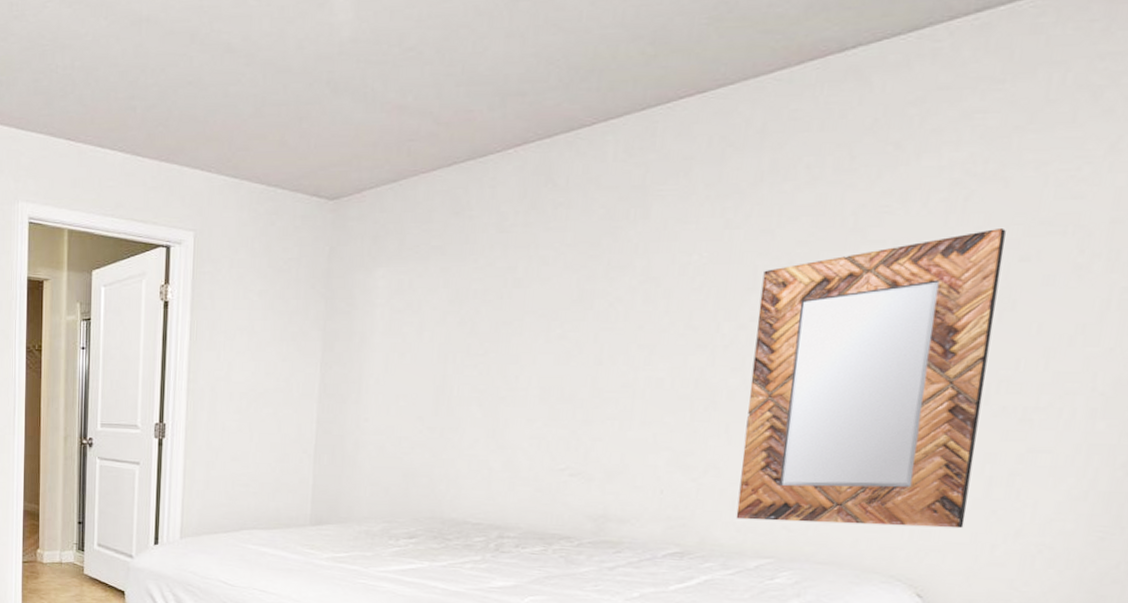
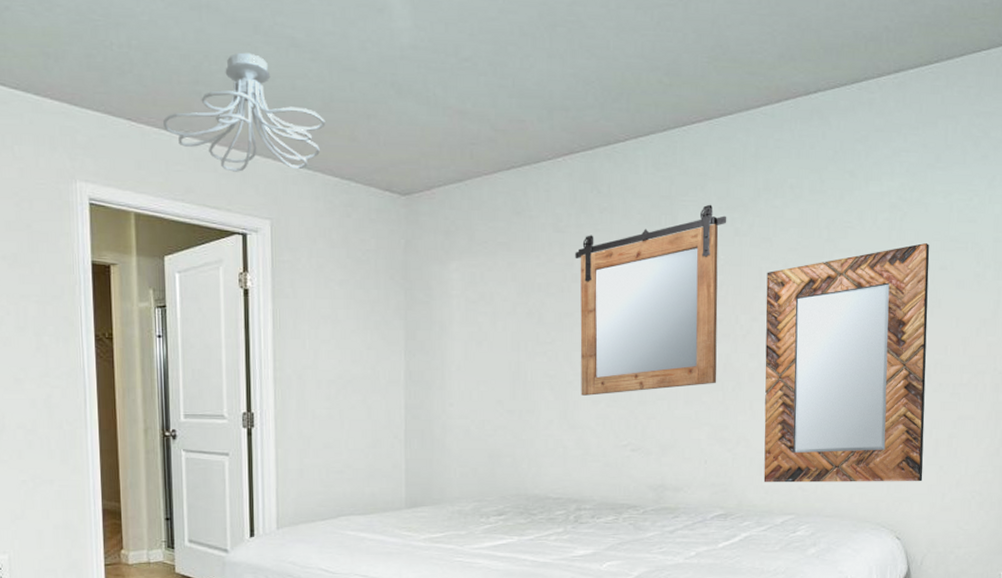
ceiling light fixture: none [99,63,256,185] -> present [163,52,326,172]
mirror: none [514,192,716,413] -> present [575,204,727,396]

